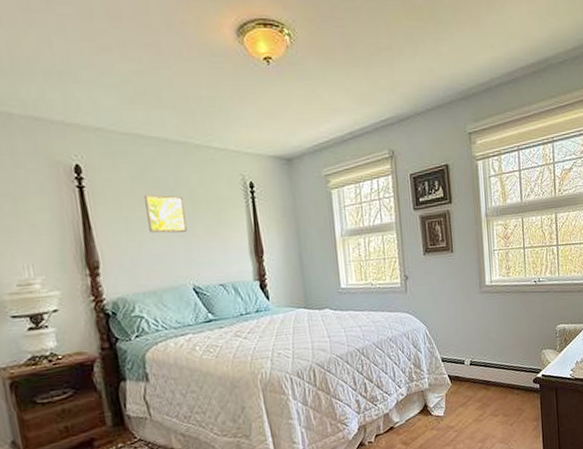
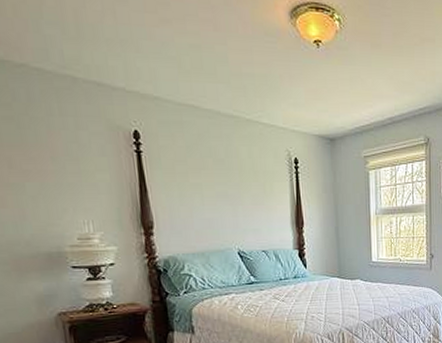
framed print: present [144,194,187,233] -> none [197,163,235,200]

